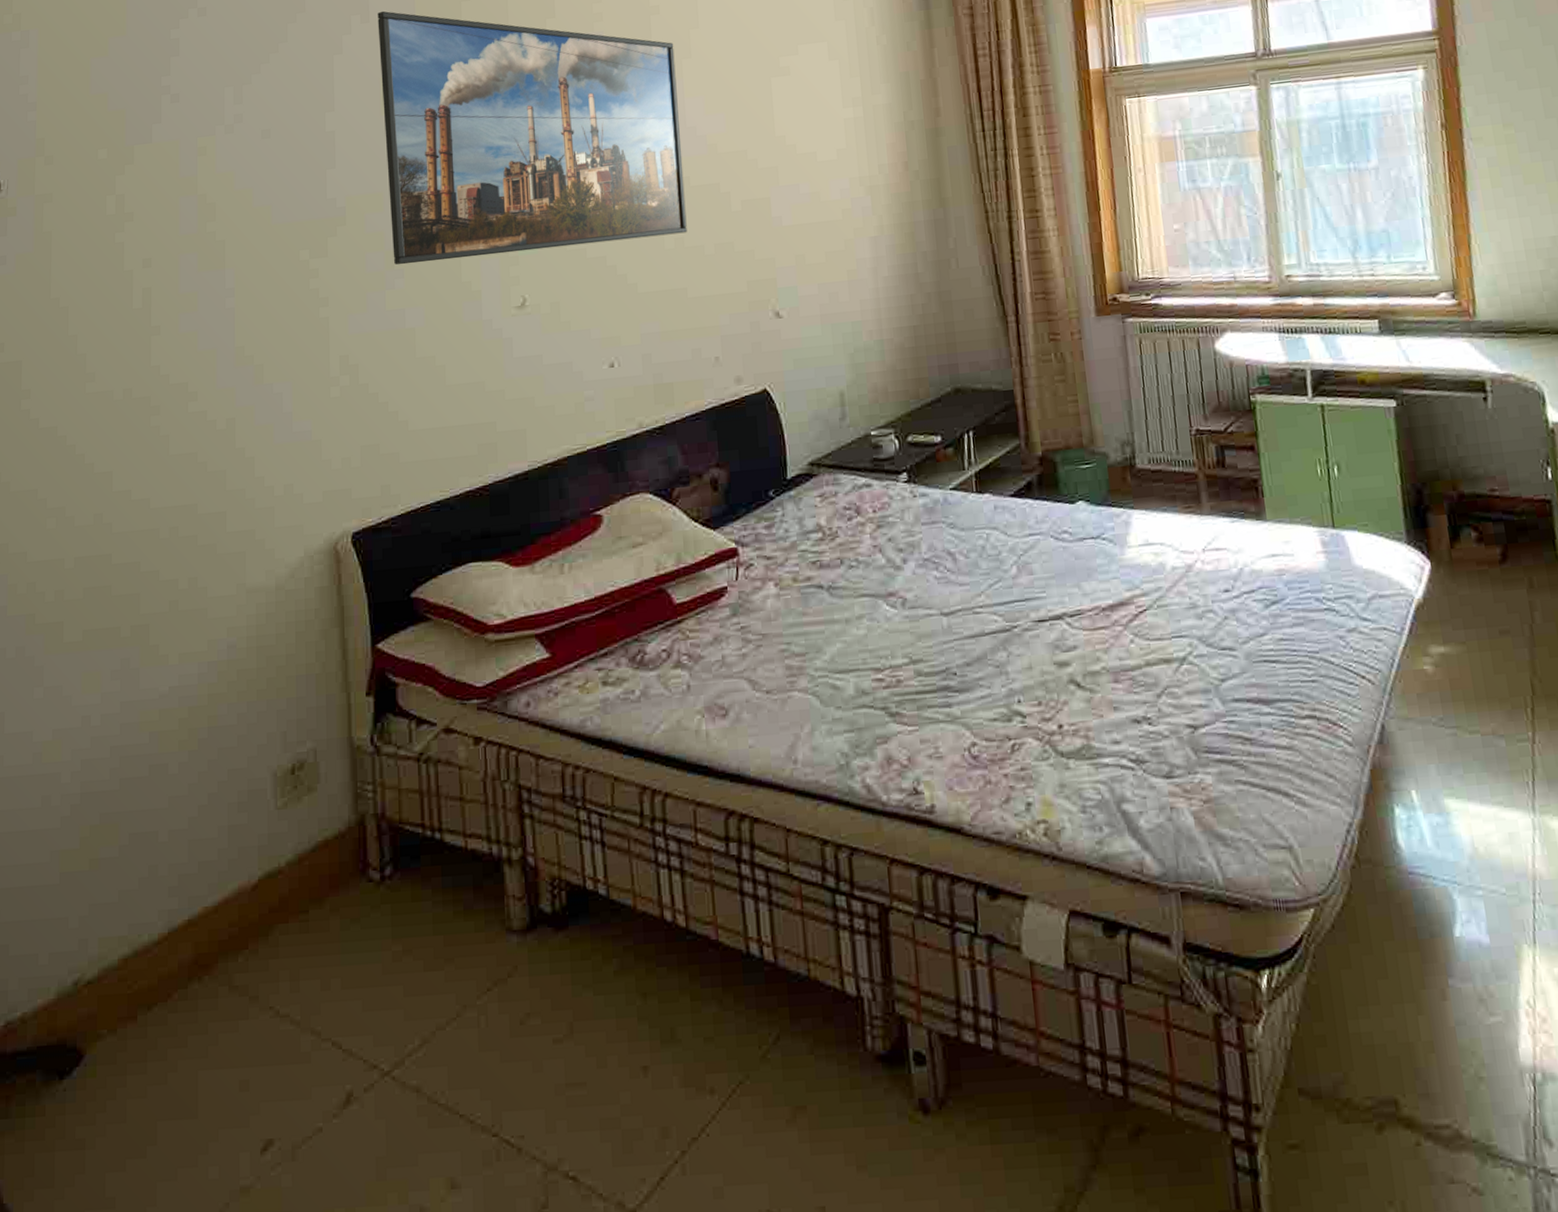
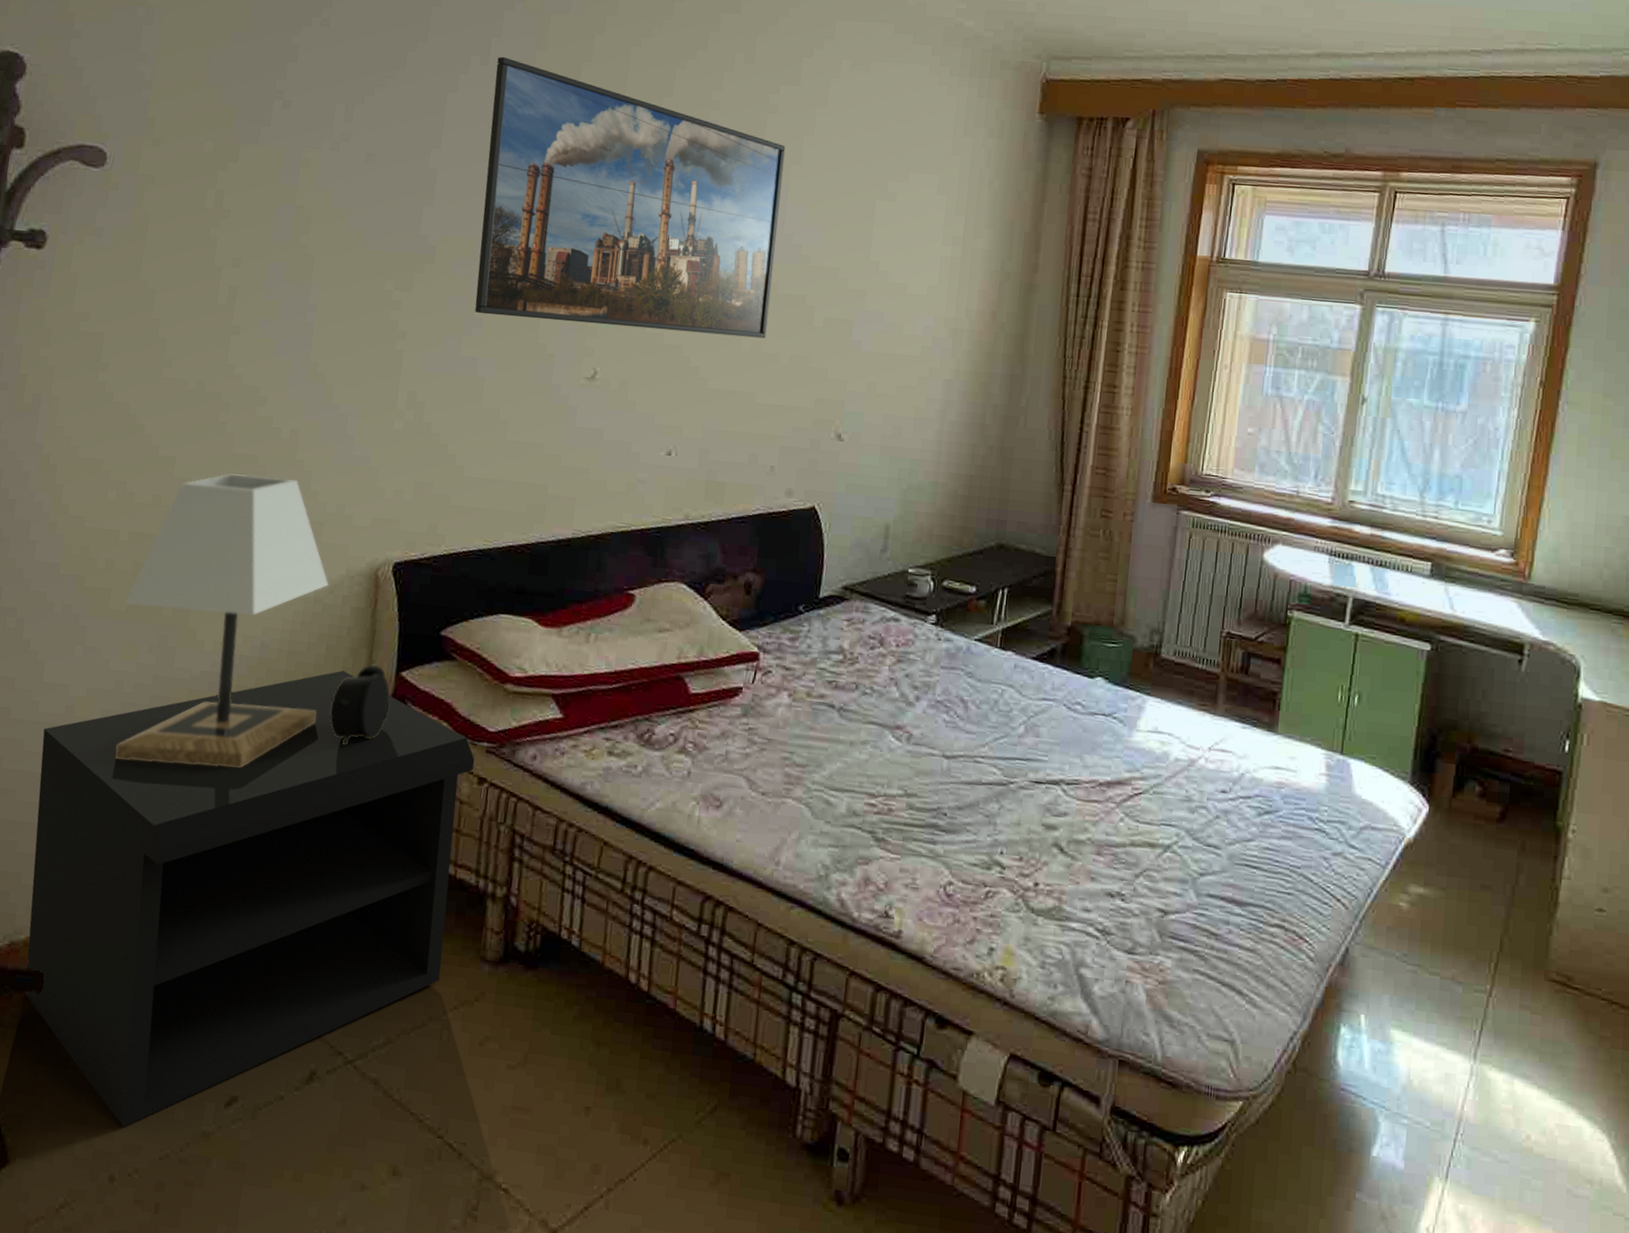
nightstand: none [11,655,468,1202] -> present [25,670,475,1128]
lamp: none [80,469,296,799] -> present [115,473,329,768]
alarm clock: none [310,641,369,734] -> present [329,664,390,746]

